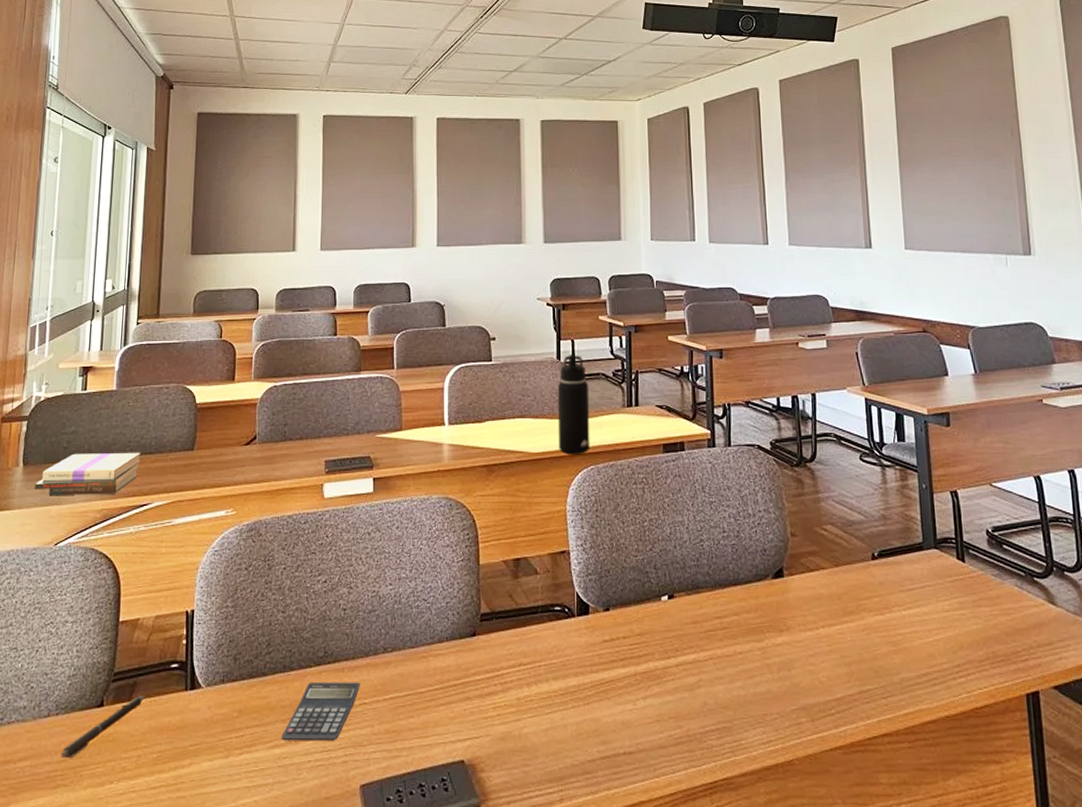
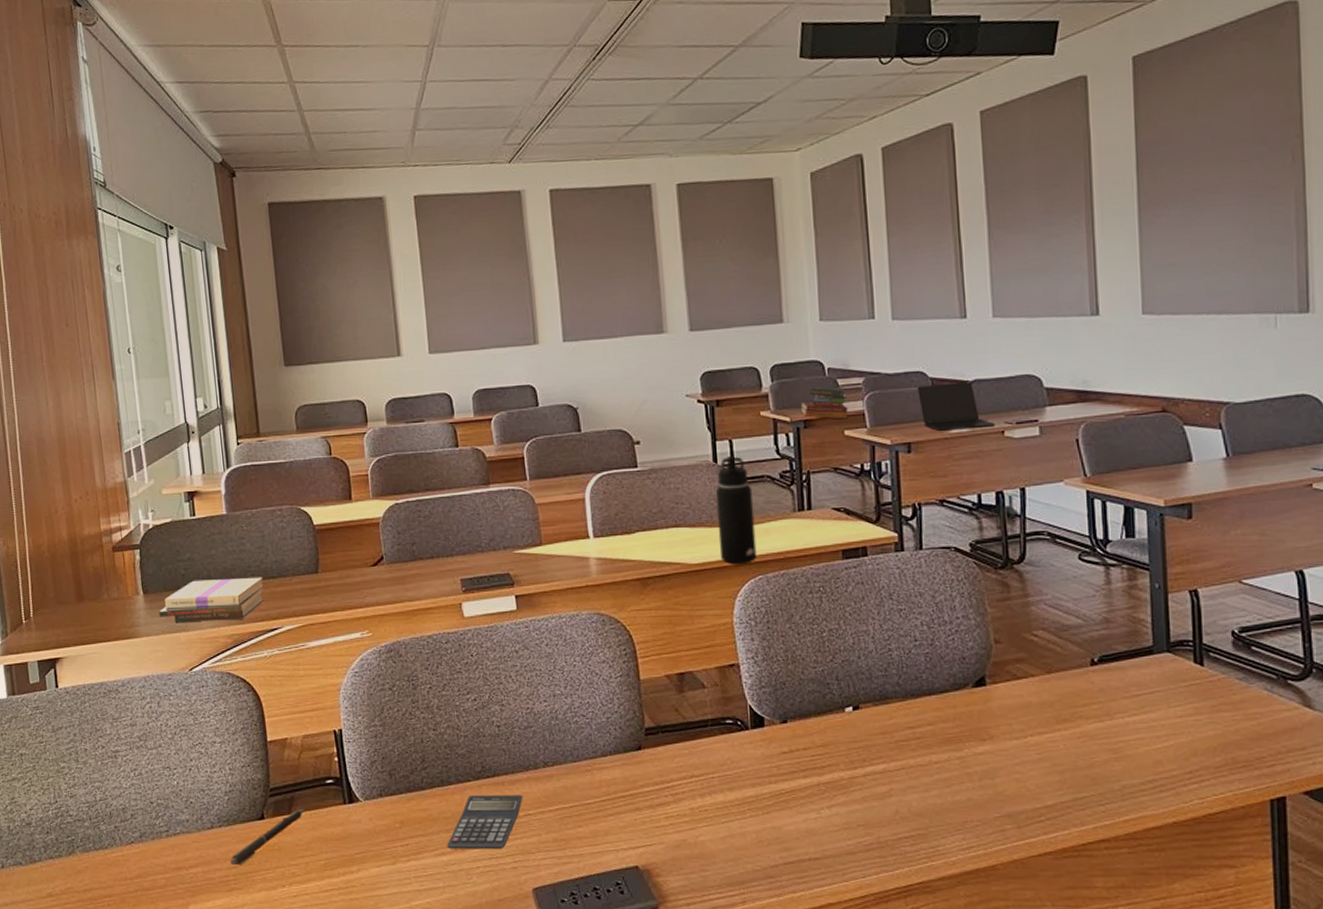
books: none [633,296,672,326] -> present [801,385,848,419]
laptop: none [729,299,792,341] -> present [918,382,996,432]

